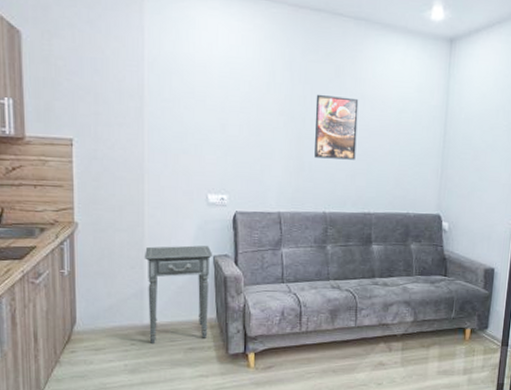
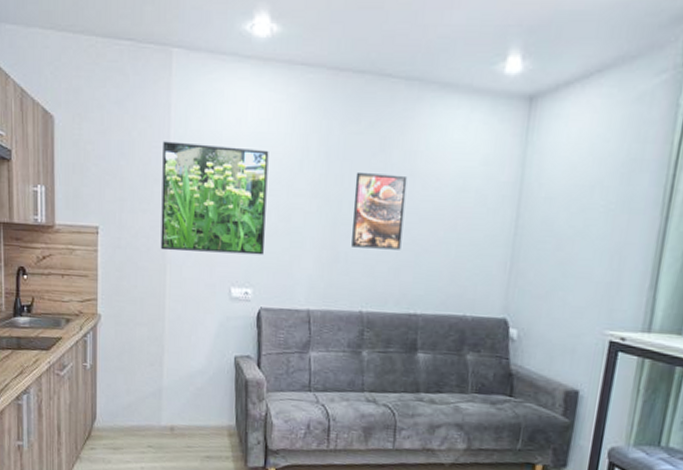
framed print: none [137,60,239,165] -> present [160,141,269,255]
side table: present [144,245,213,343] -> none [163,343,235,448]

